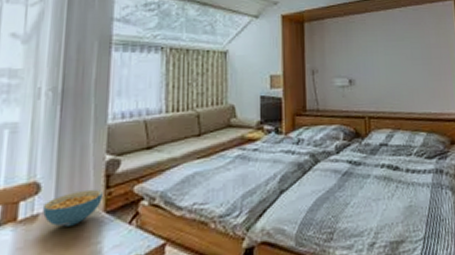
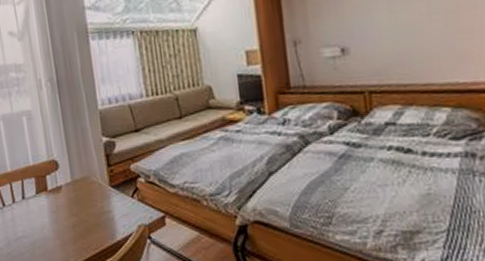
cereal bowl: present [42,189,103,227] -> none [62,166,107,197]

